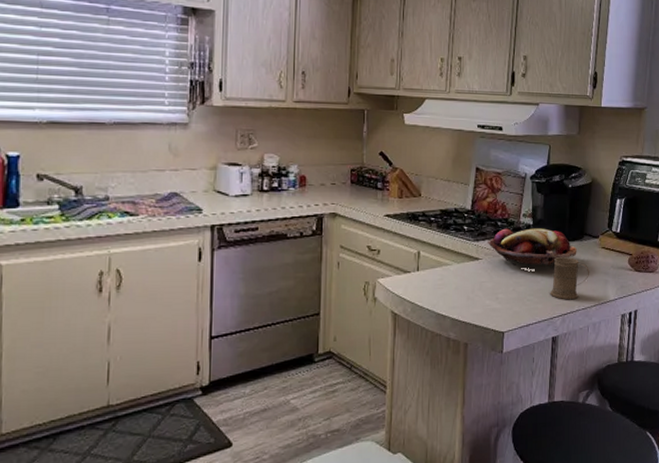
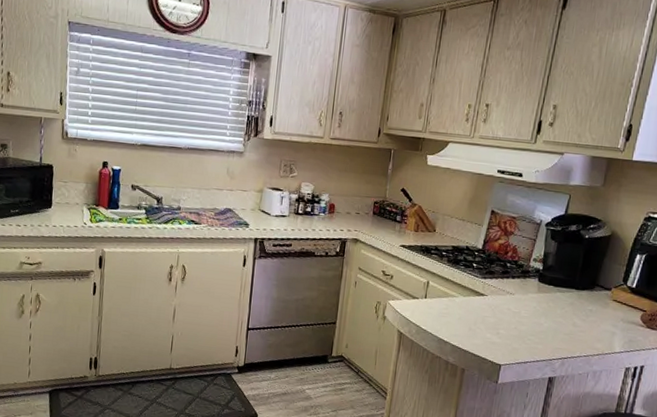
fruit basket: present [487,228,577,267] -> none [494,270,586,313]
mug: present [550,257,589,300] -> none [551,303,597,346]

